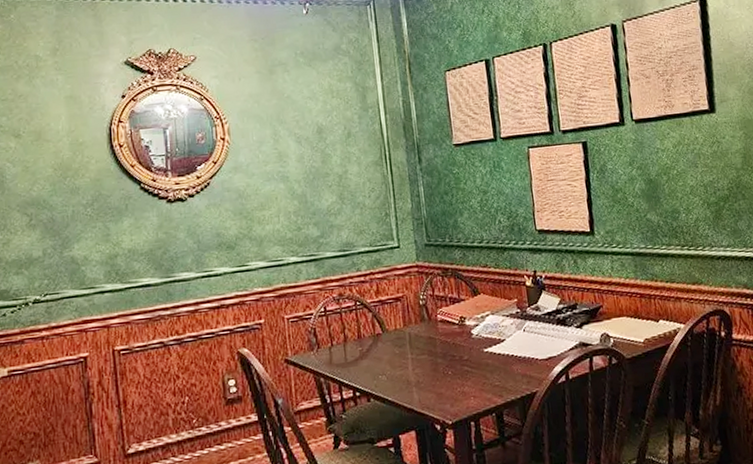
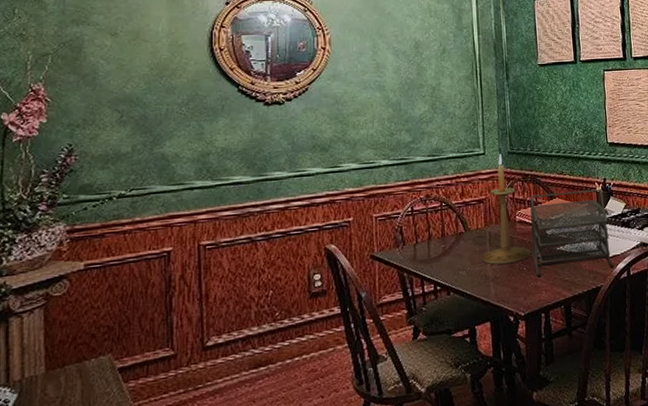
candlestick: none [402,246,456,369] -> present [482,154,531,265]
file organizer: none [451,282,550,383] -> present [530,188,614,278]

